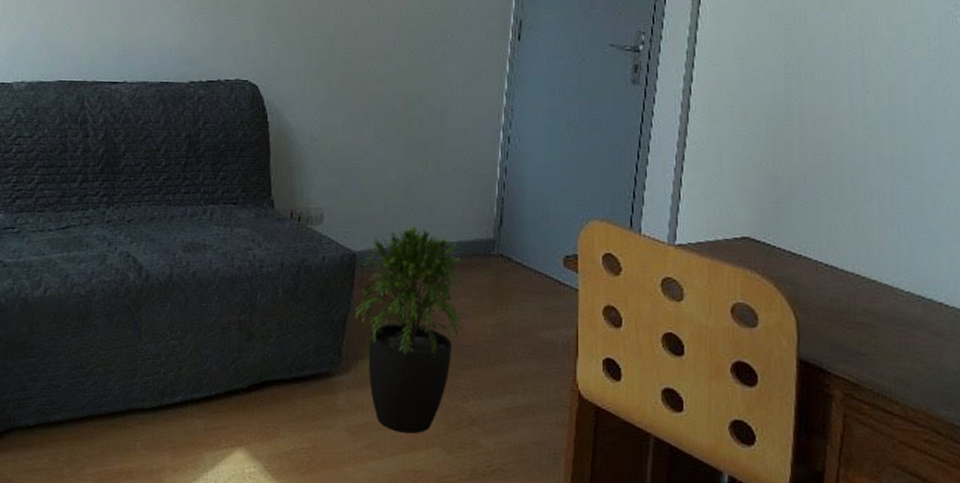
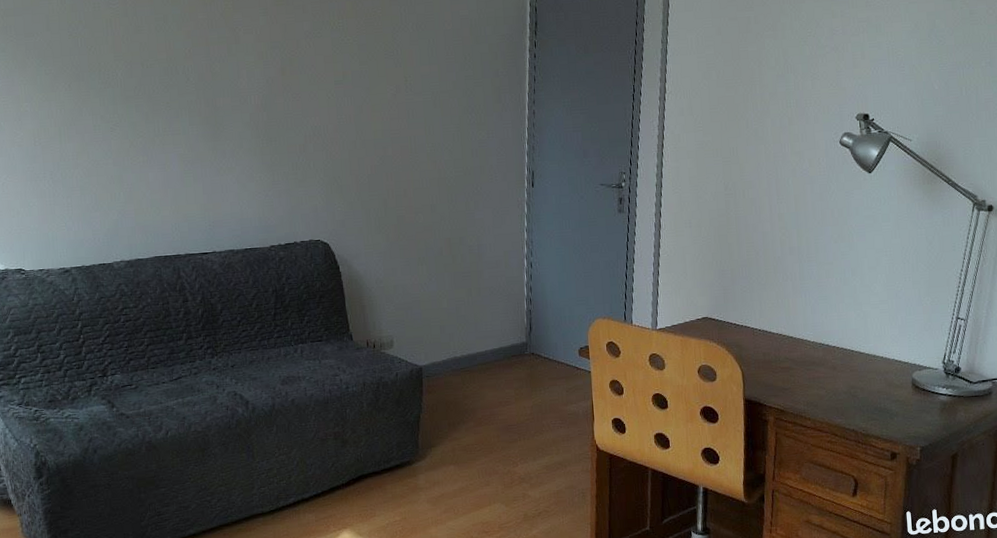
potted plant: present [355,224,467,434] -> none [425,339,511,497]

